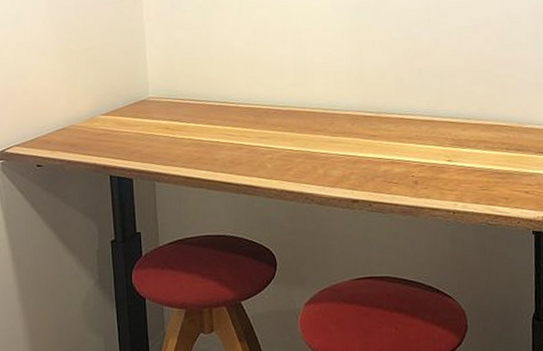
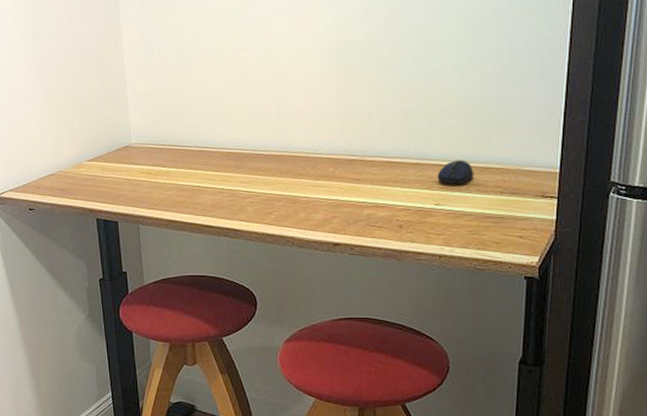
computer mouse: none [448,117,482,141] -> present [437,160,474,185]

